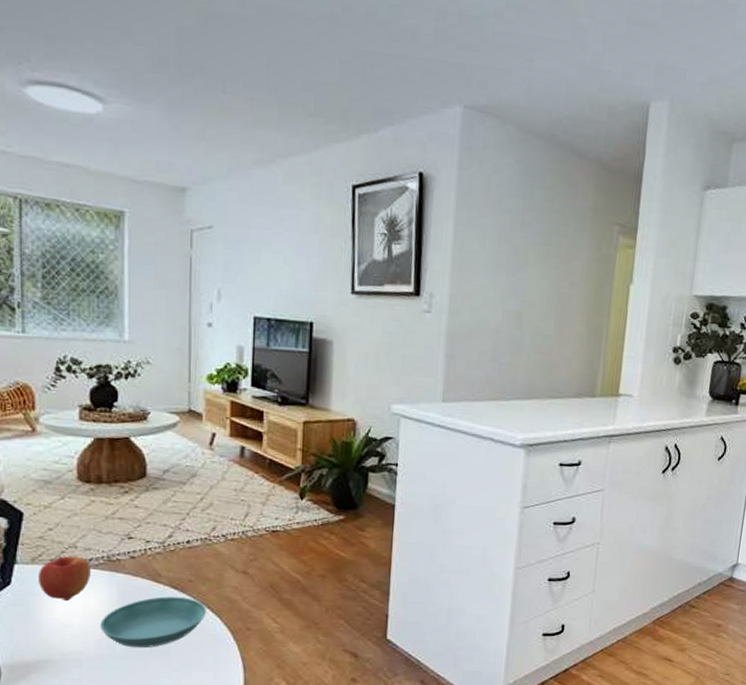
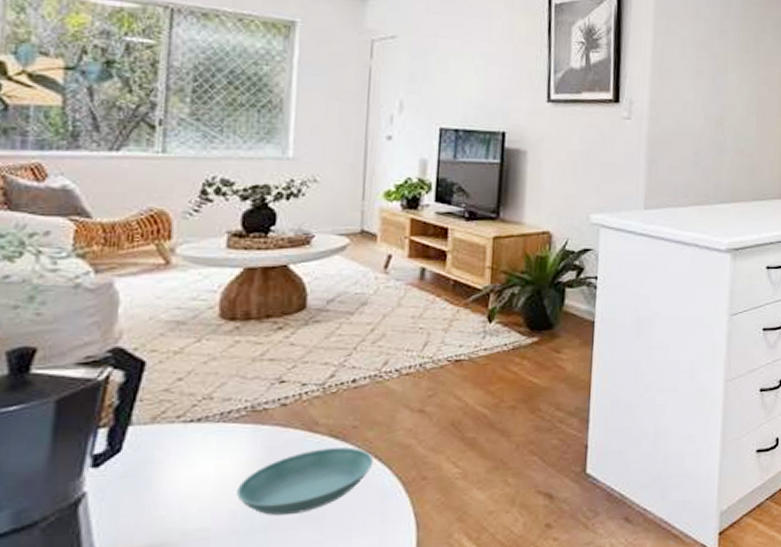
apple: present [39,555,90,601] -> none [159,409,229,465]

